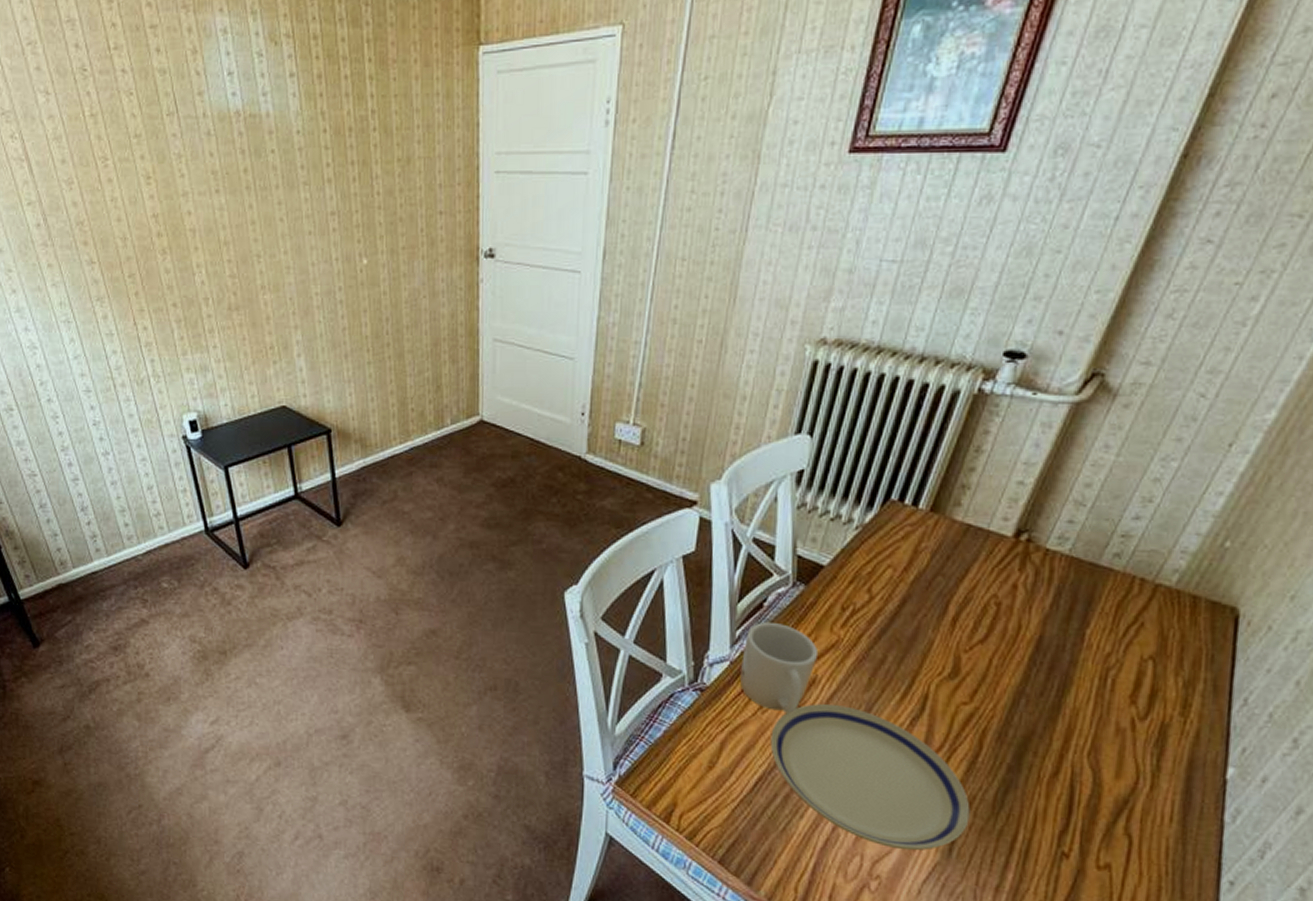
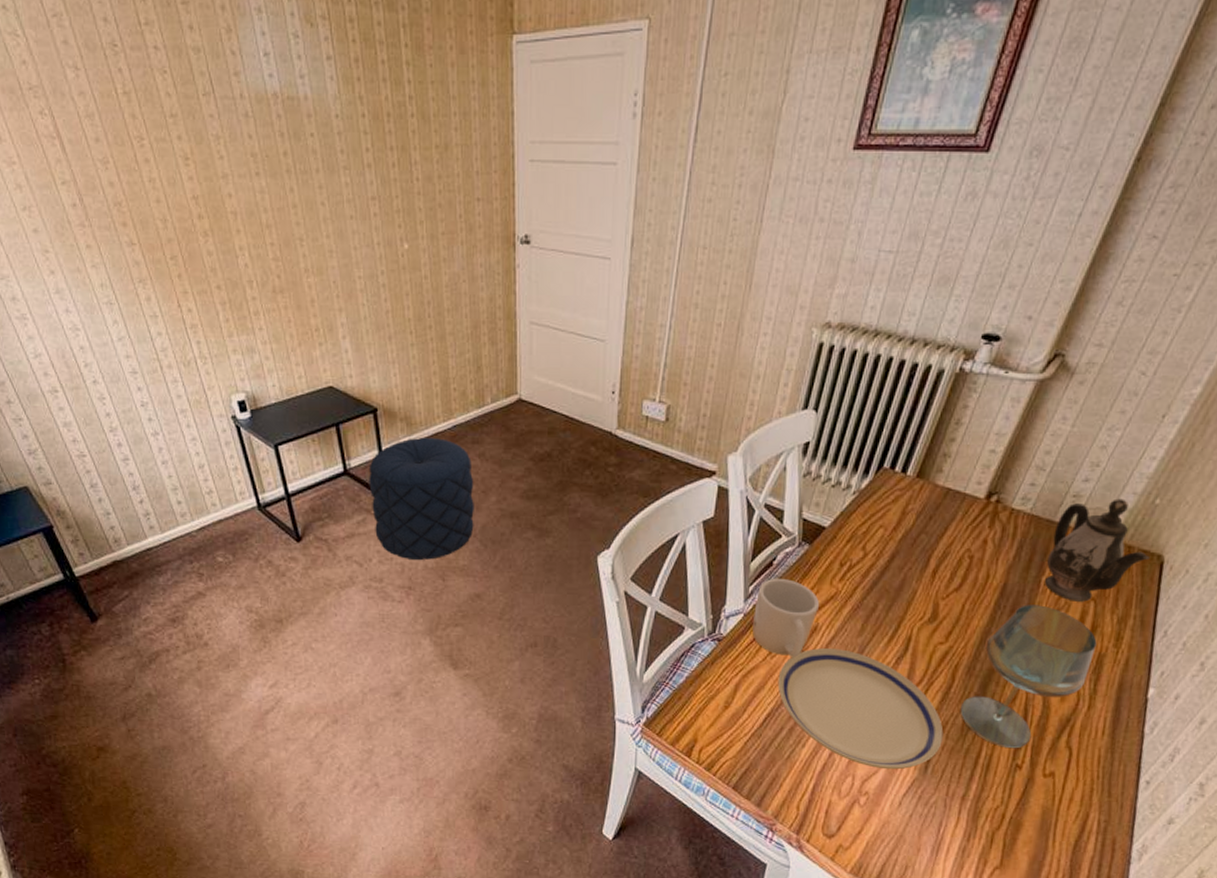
pouf: none [320,459,431,591] -> present [369,437,474,560]
wine glass: none [990,661,1159,833] -> present [960,605,1097,749]
teapot: none [1090,540,1221,661] -> present [1045,498,1150,602]

